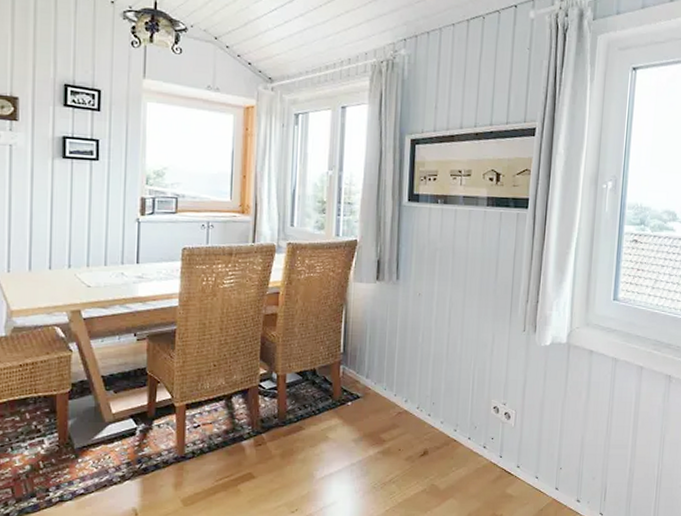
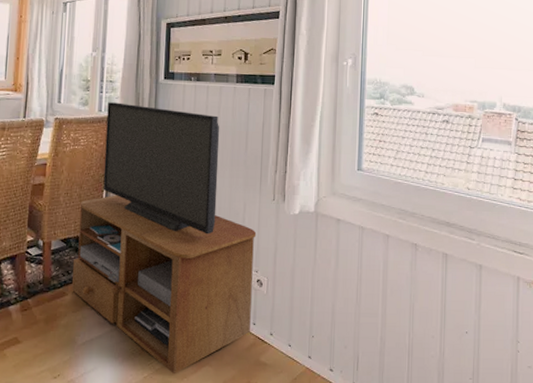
tv stand: none [309,226,505,506] -> present [72,102,257,373]

